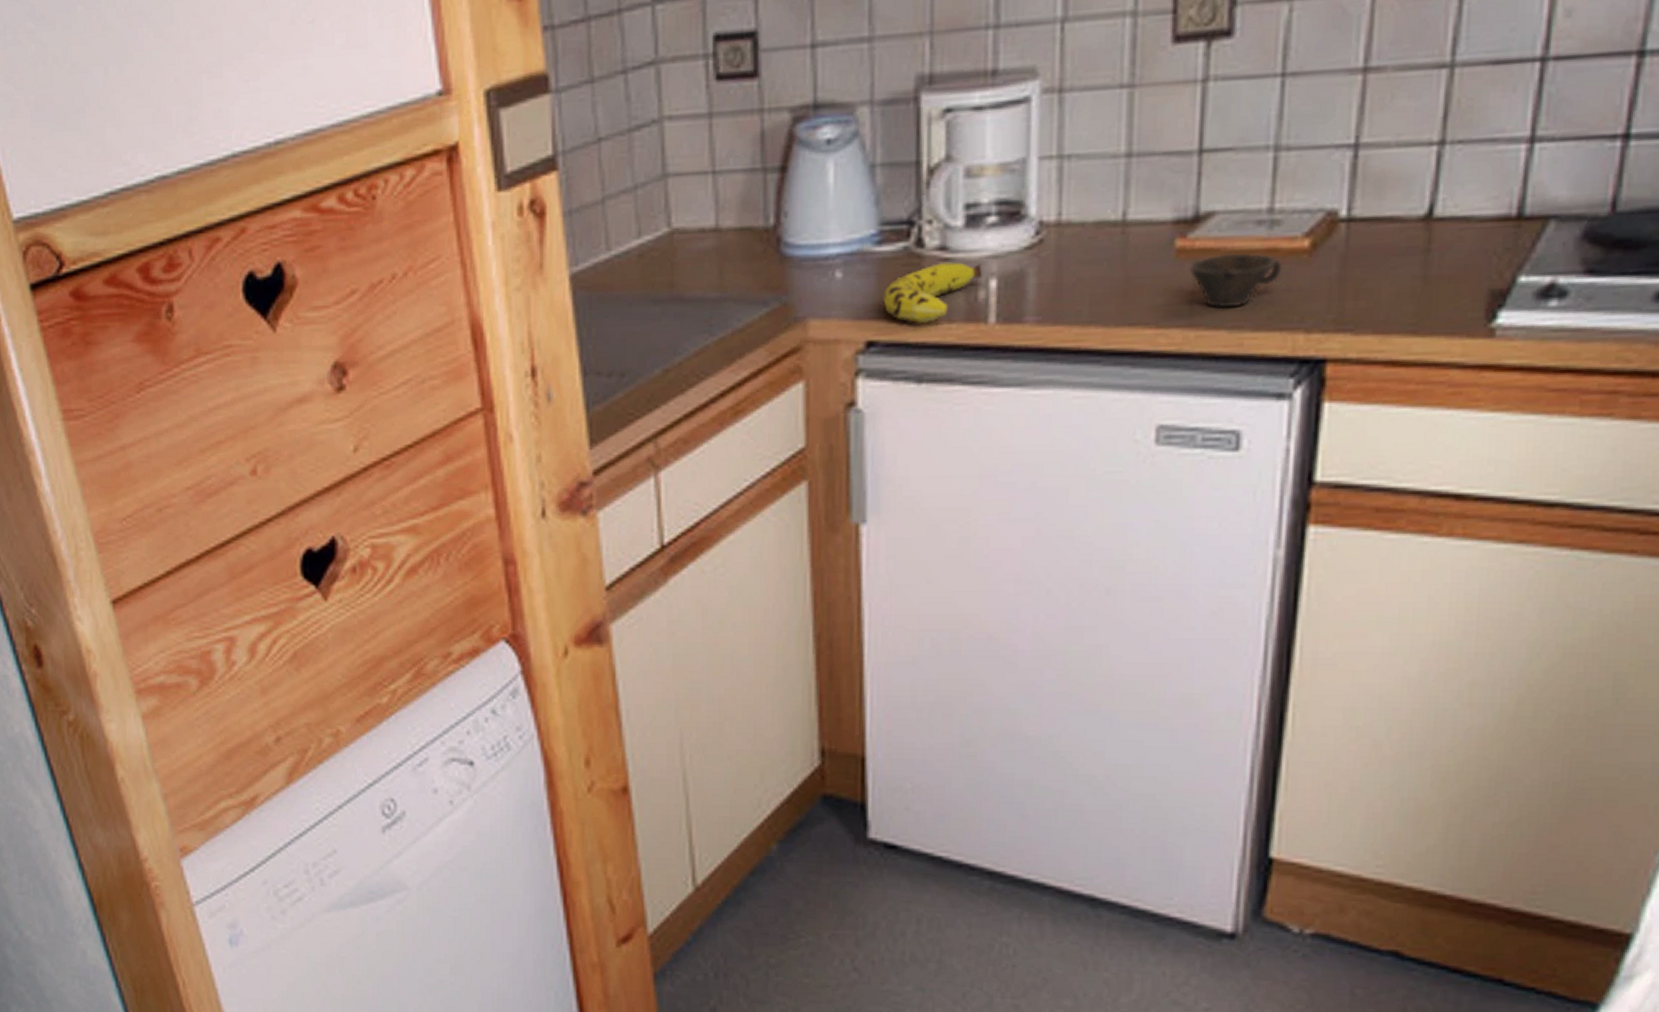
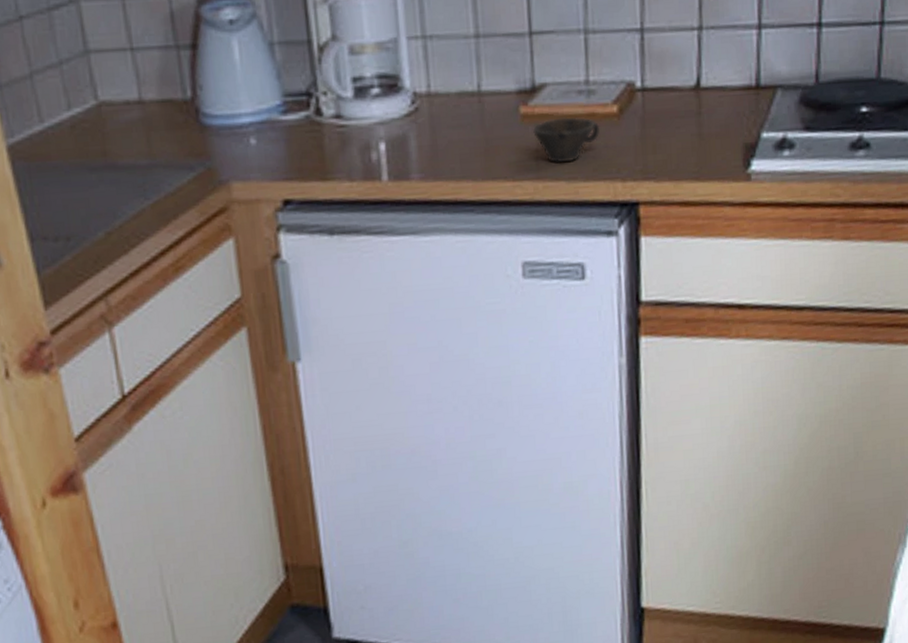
fruit: present [883,262,983,324] -> none [293,128,373,183]

